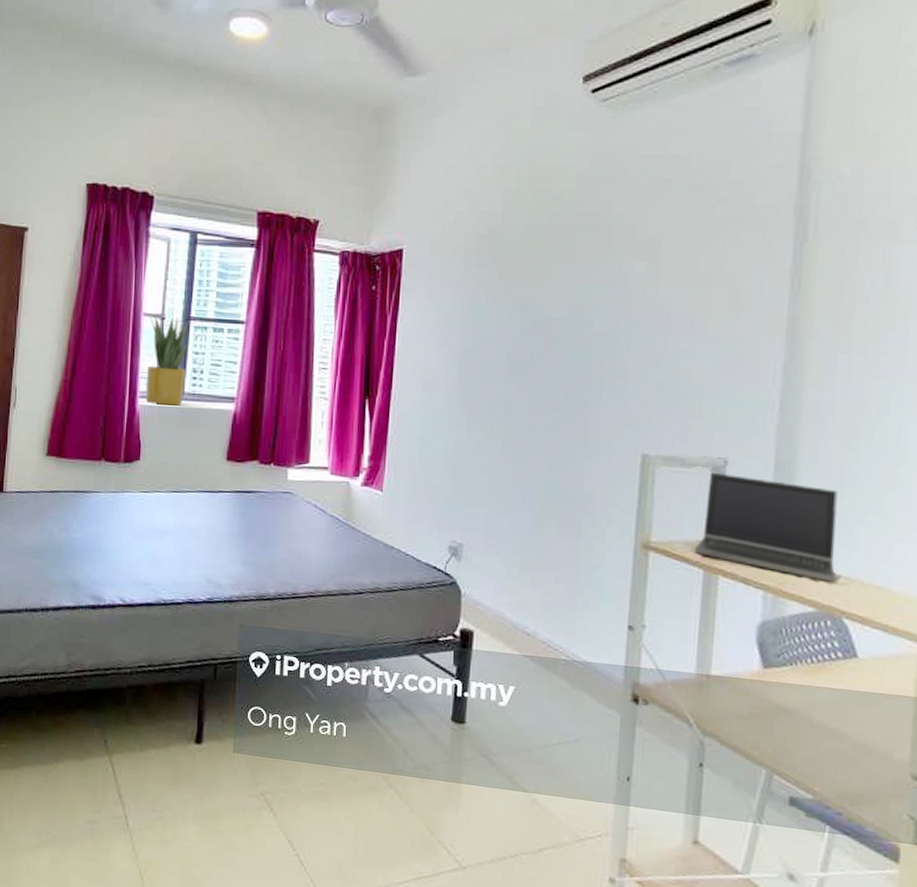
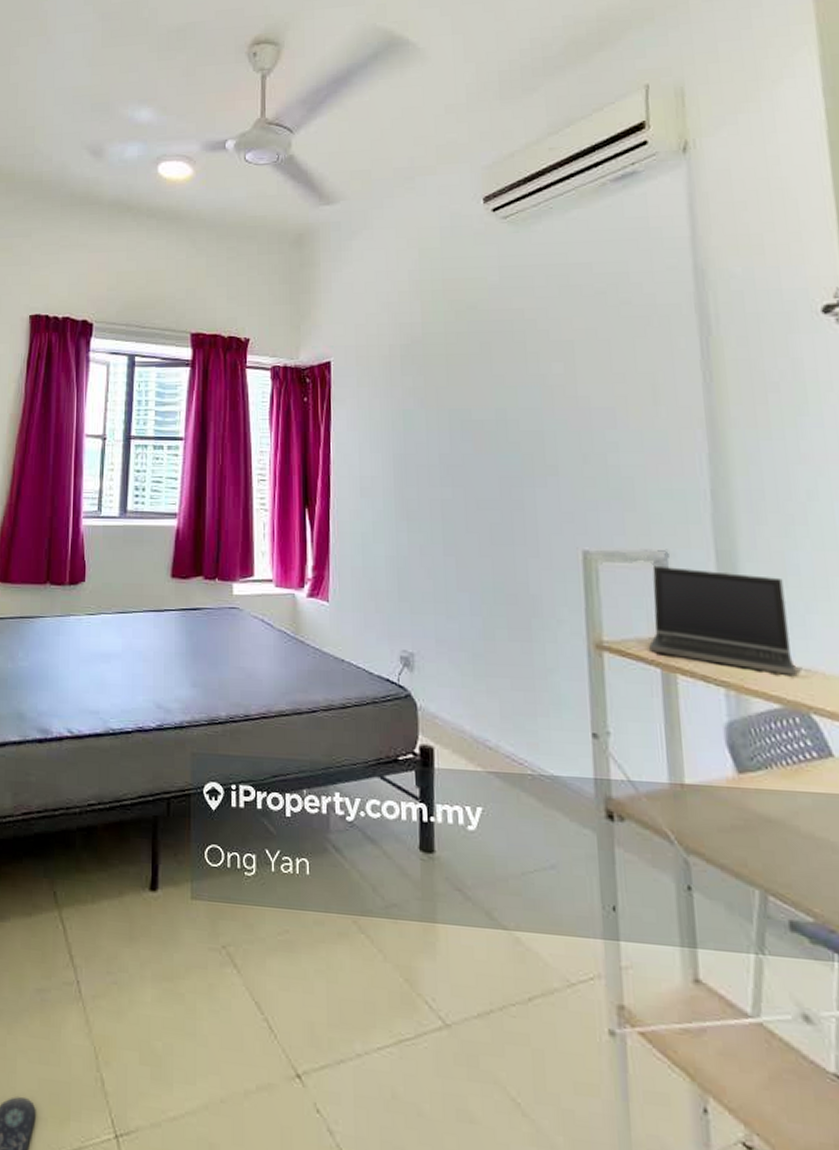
planter: present [145,316,190,406] -> none [89,435,132,524]

